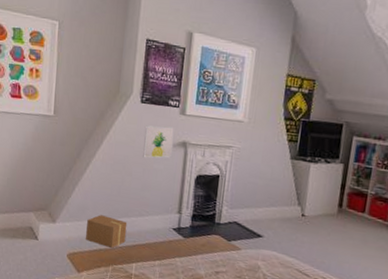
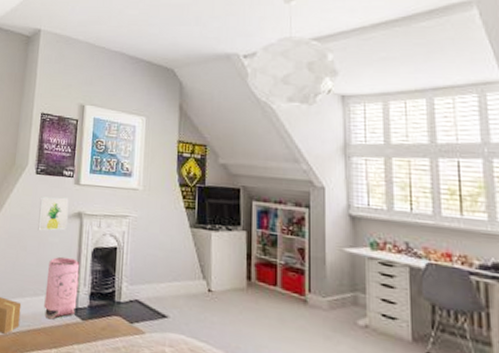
bag: none [148,182,184,237] -> present [44,256,80,320]

